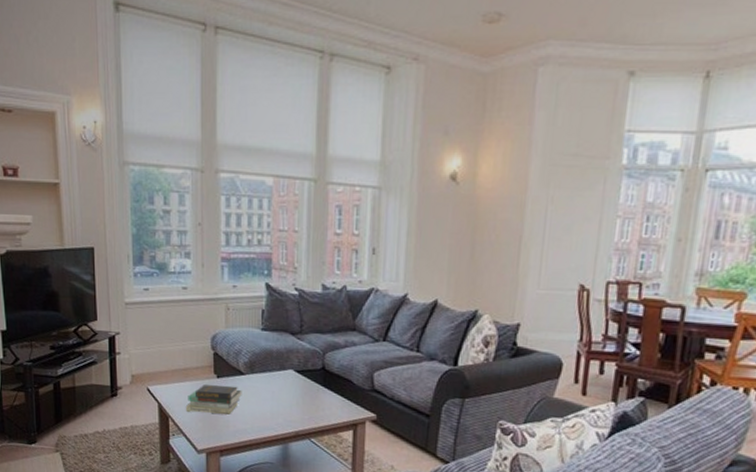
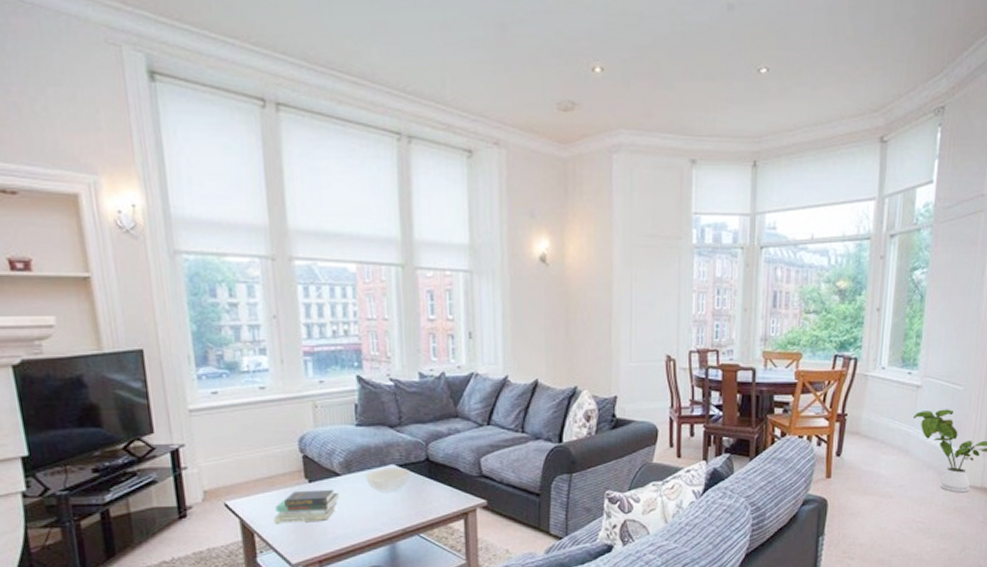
bowl: none [266,372,306,396] -> present [365,467,410,493]

